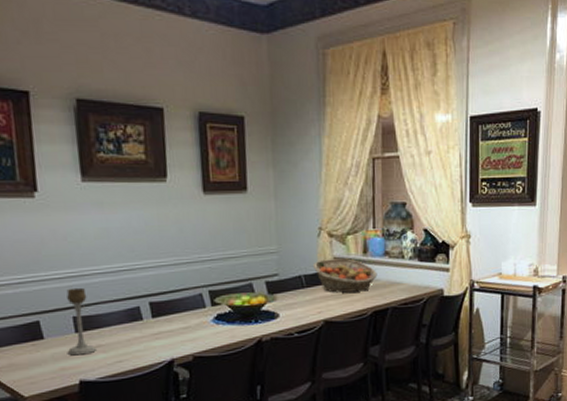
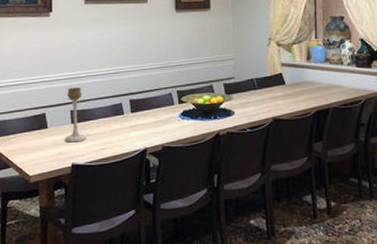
fruit basket: present [312,258,378,293] -> none [263,64,320,94]

